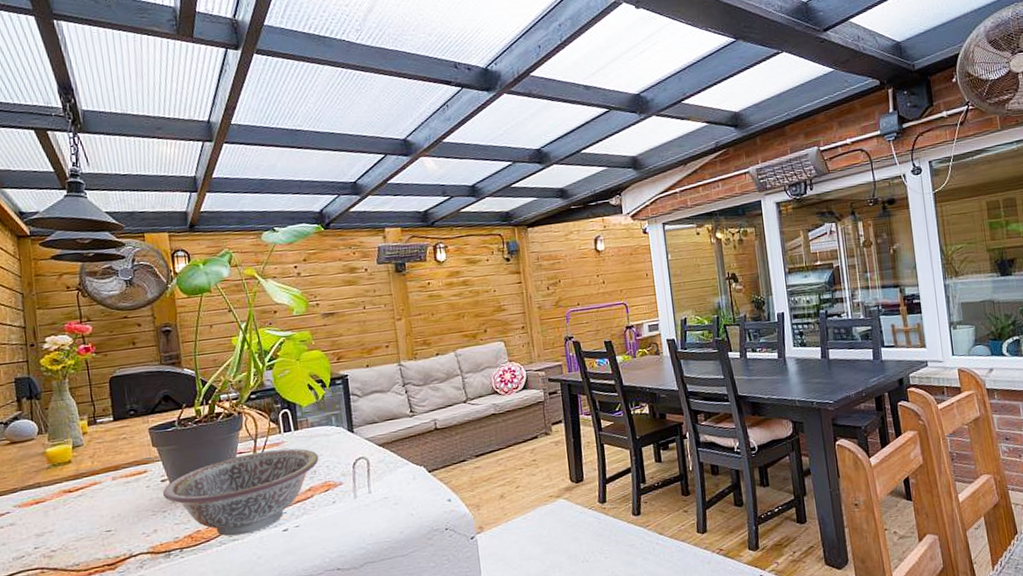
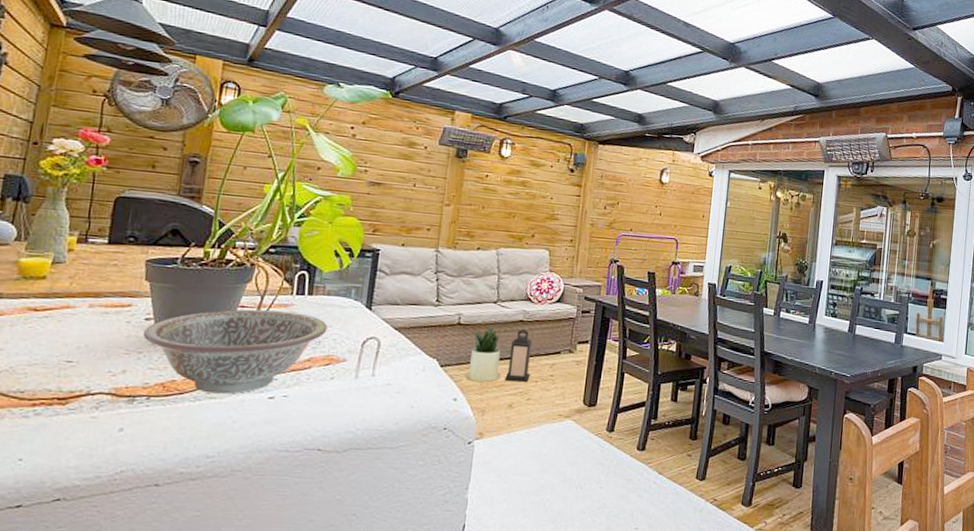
planter: none [451,425,487,481] -> present [465,326,501,383]
lantern: none [489,422,514,475] -> present [504,329,532,383]

